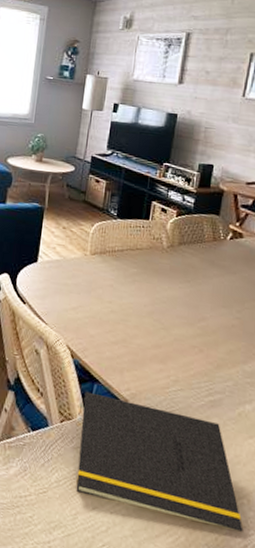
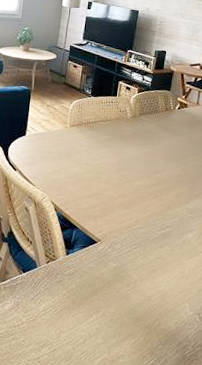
notepad: present [76,391,244,532] -> none [59,236,186,327]

